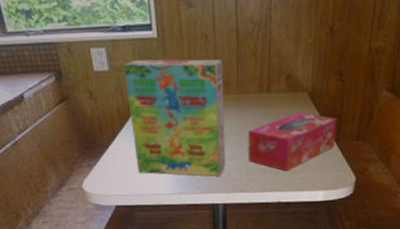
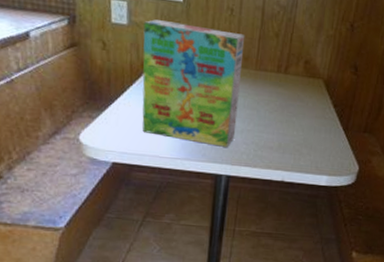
tissue box: present [247,112,337,172] -> none [258,97,348,152]

